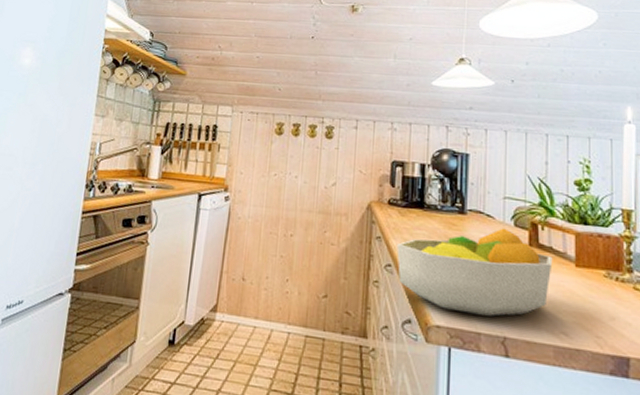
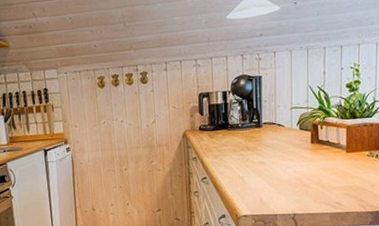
fruit bowl: present [397,228,553,317] -> none [209,133,329,203]

